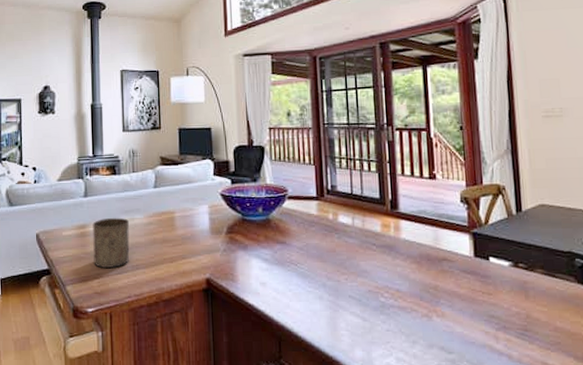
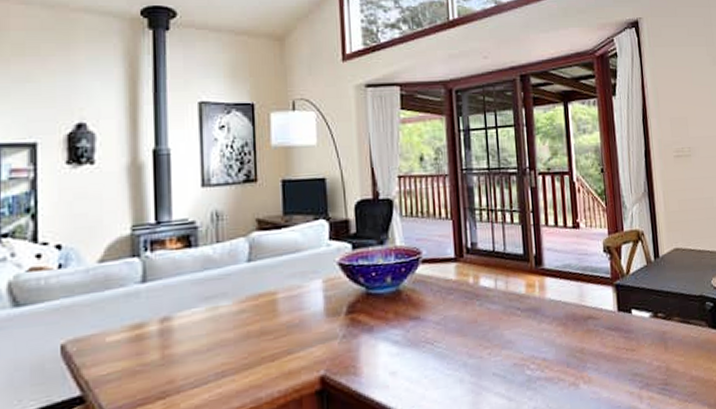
cup: present [92,217,130,269] -> none [155,307,212,384]

